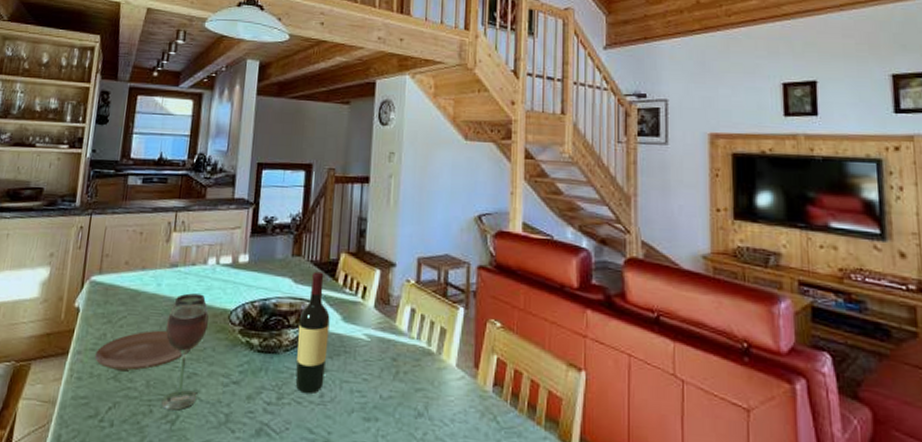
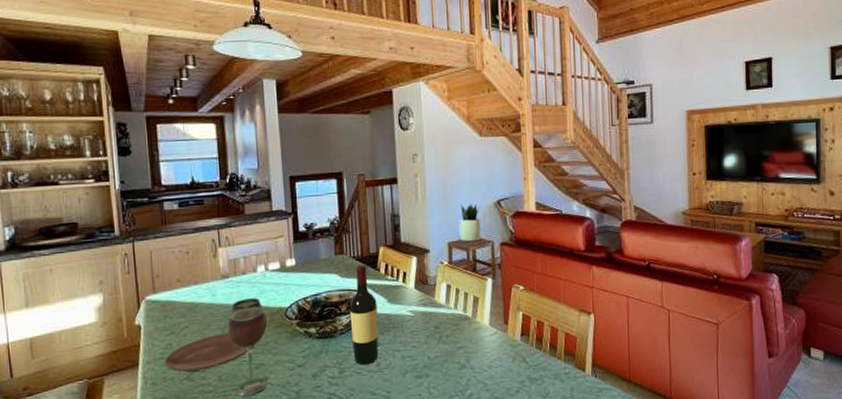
planter: none [430,215,458,261] -> present [458,204,483,242]

